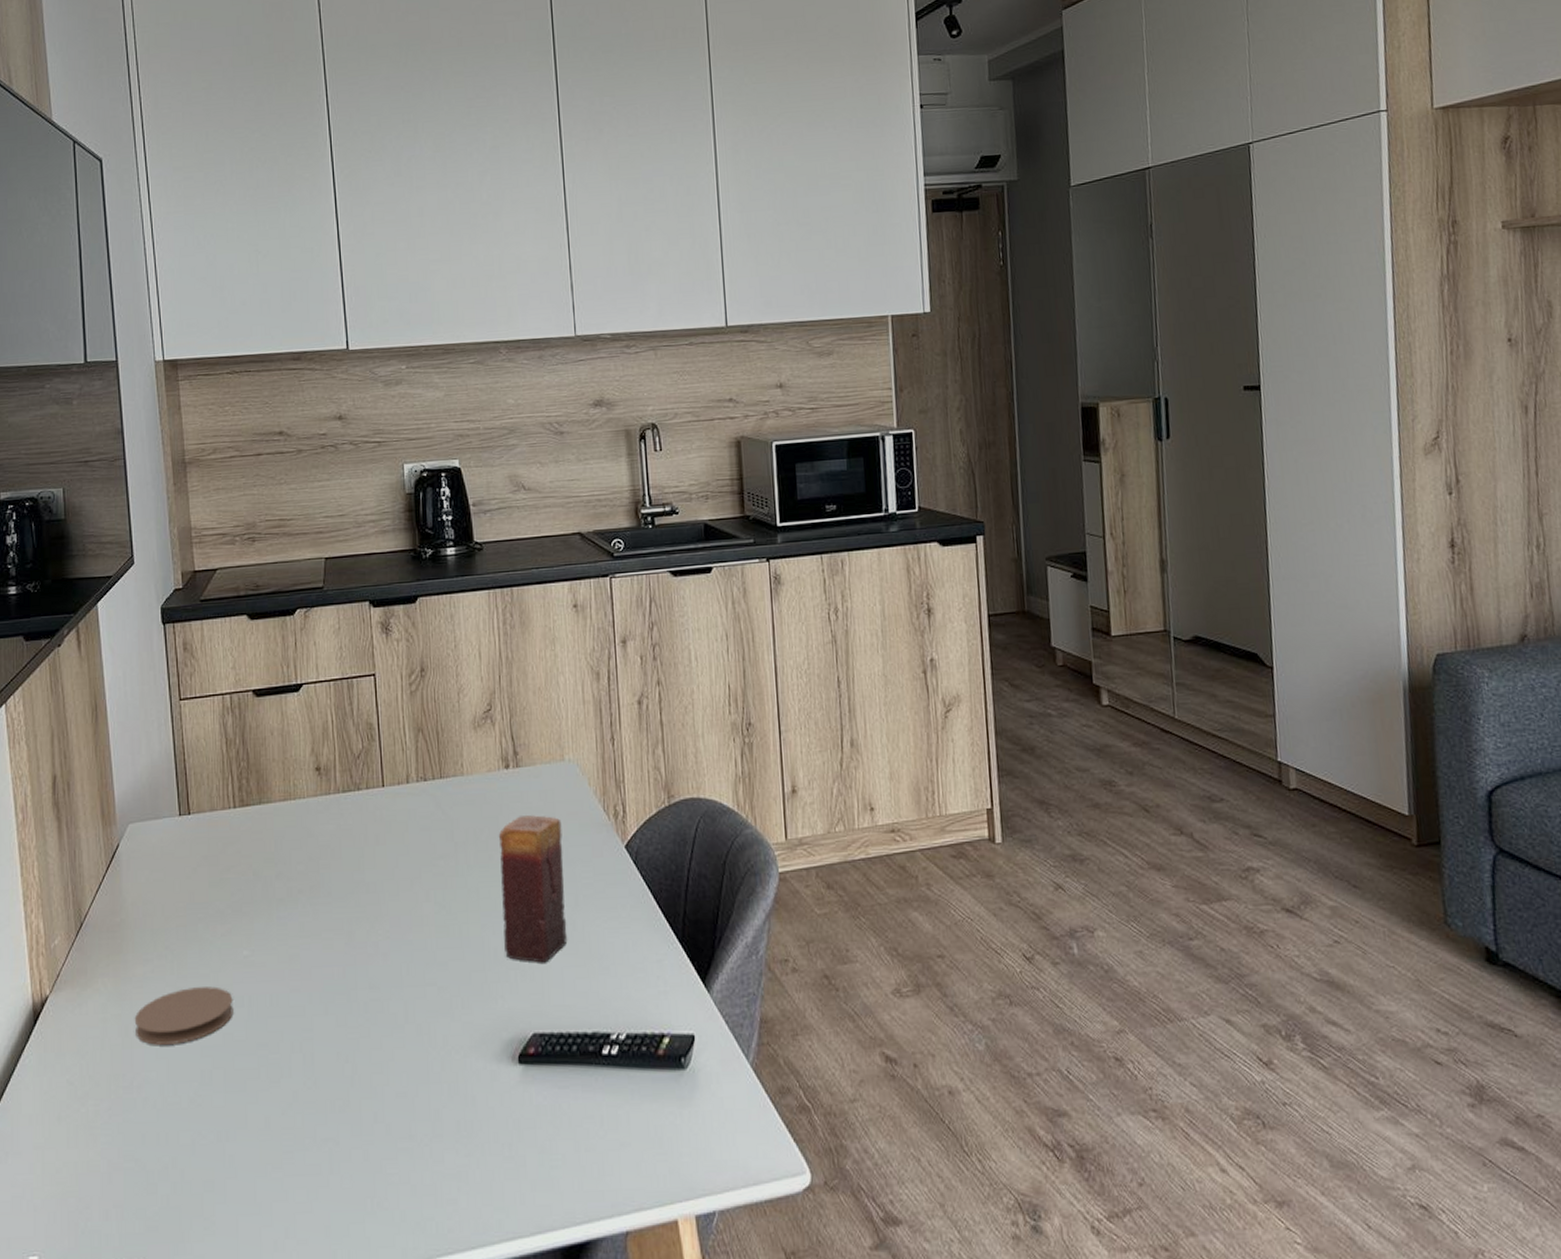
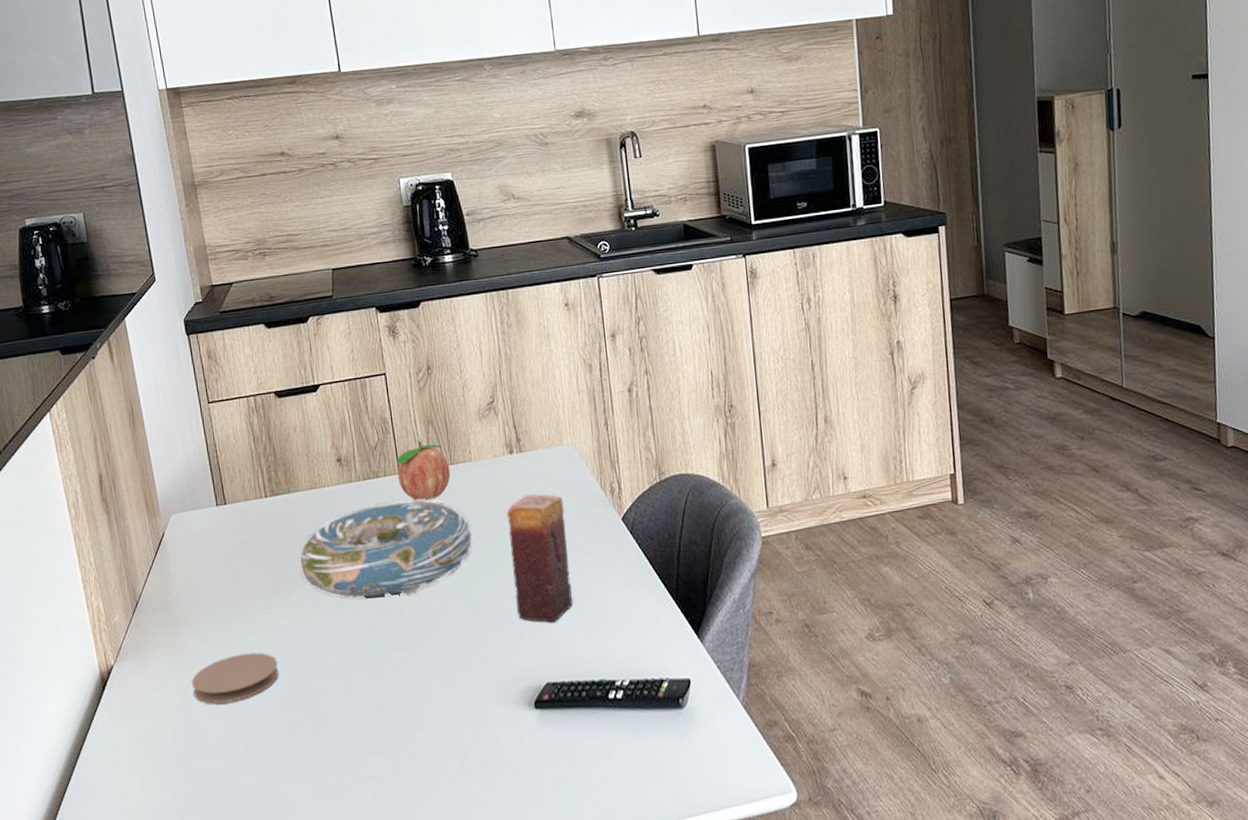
decorative bowl: none [265,815,459,929] -> present [298,498,472,600]
fruit: none [380,750,439,818] -> present [395,441,451,501]

